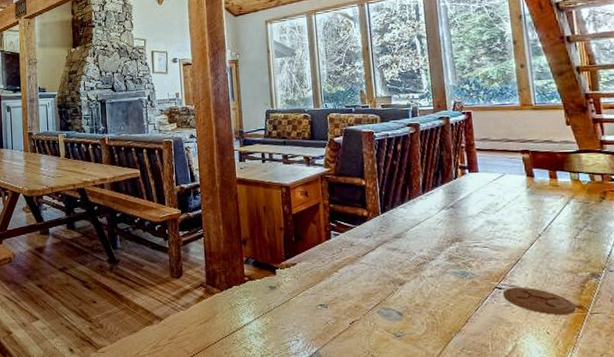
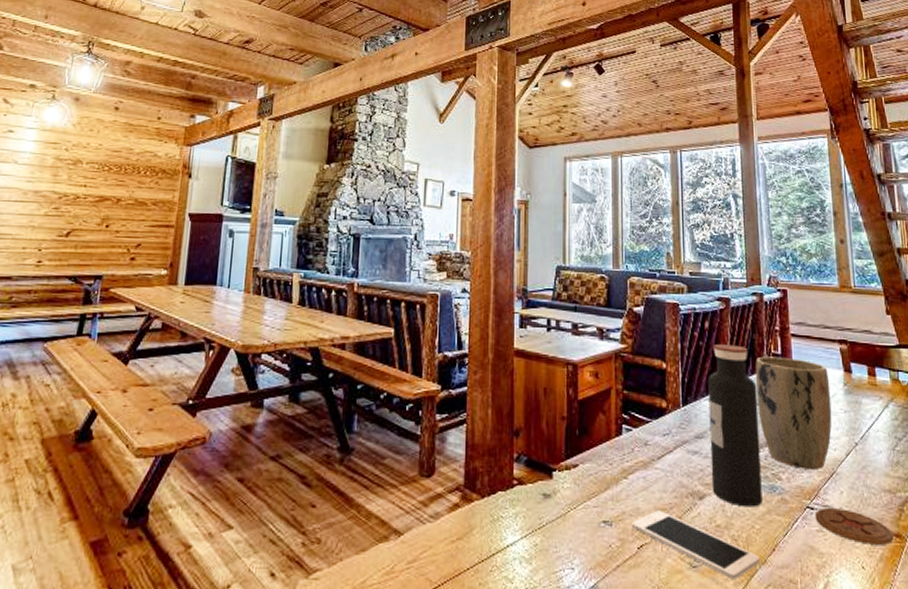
cell phone: none [343,295,455,345] -> present [631,510,760,580]
water bottle: none [402,162,455,290] -> present [708,344,763,507]
plant pot: none [444,168,517,258] -> present [756,356,832,469]

